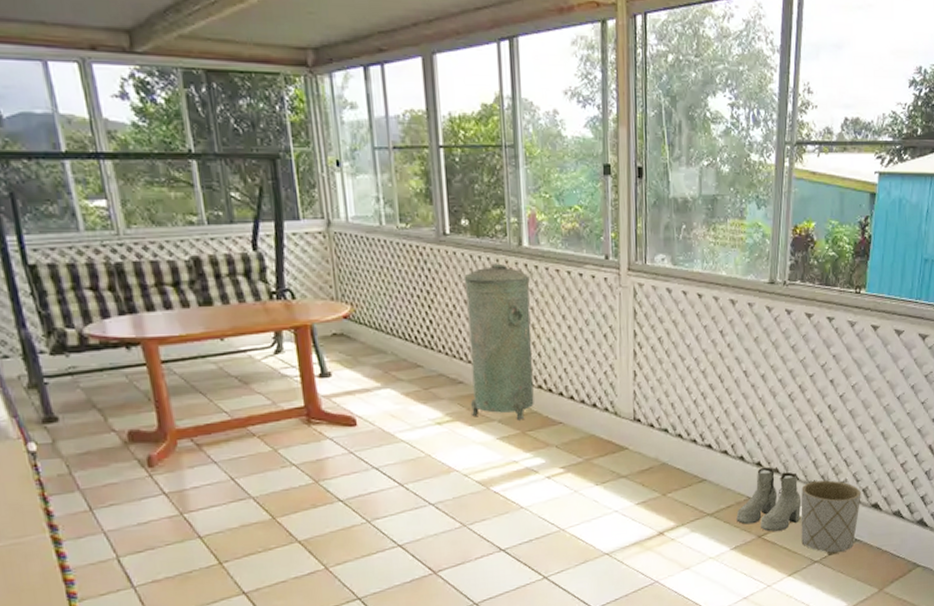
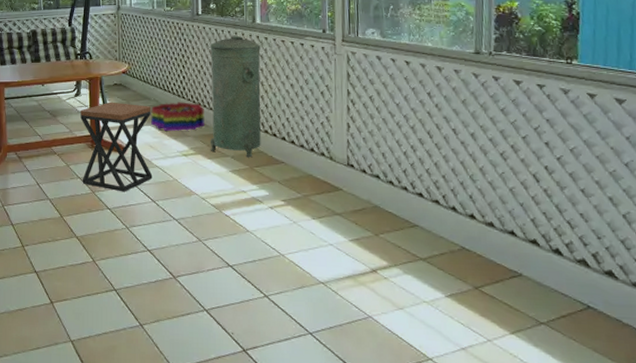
stool: none [285,359,398,478] -> present [80,102,153,192]
storage bin: none [389,354,462,394] -> present [151,102,205,131]
boots: present [736,467,802,532] -> none [450,219,522,285]
planter: present [801,480,861,555] -> none [520,239,591,319]

